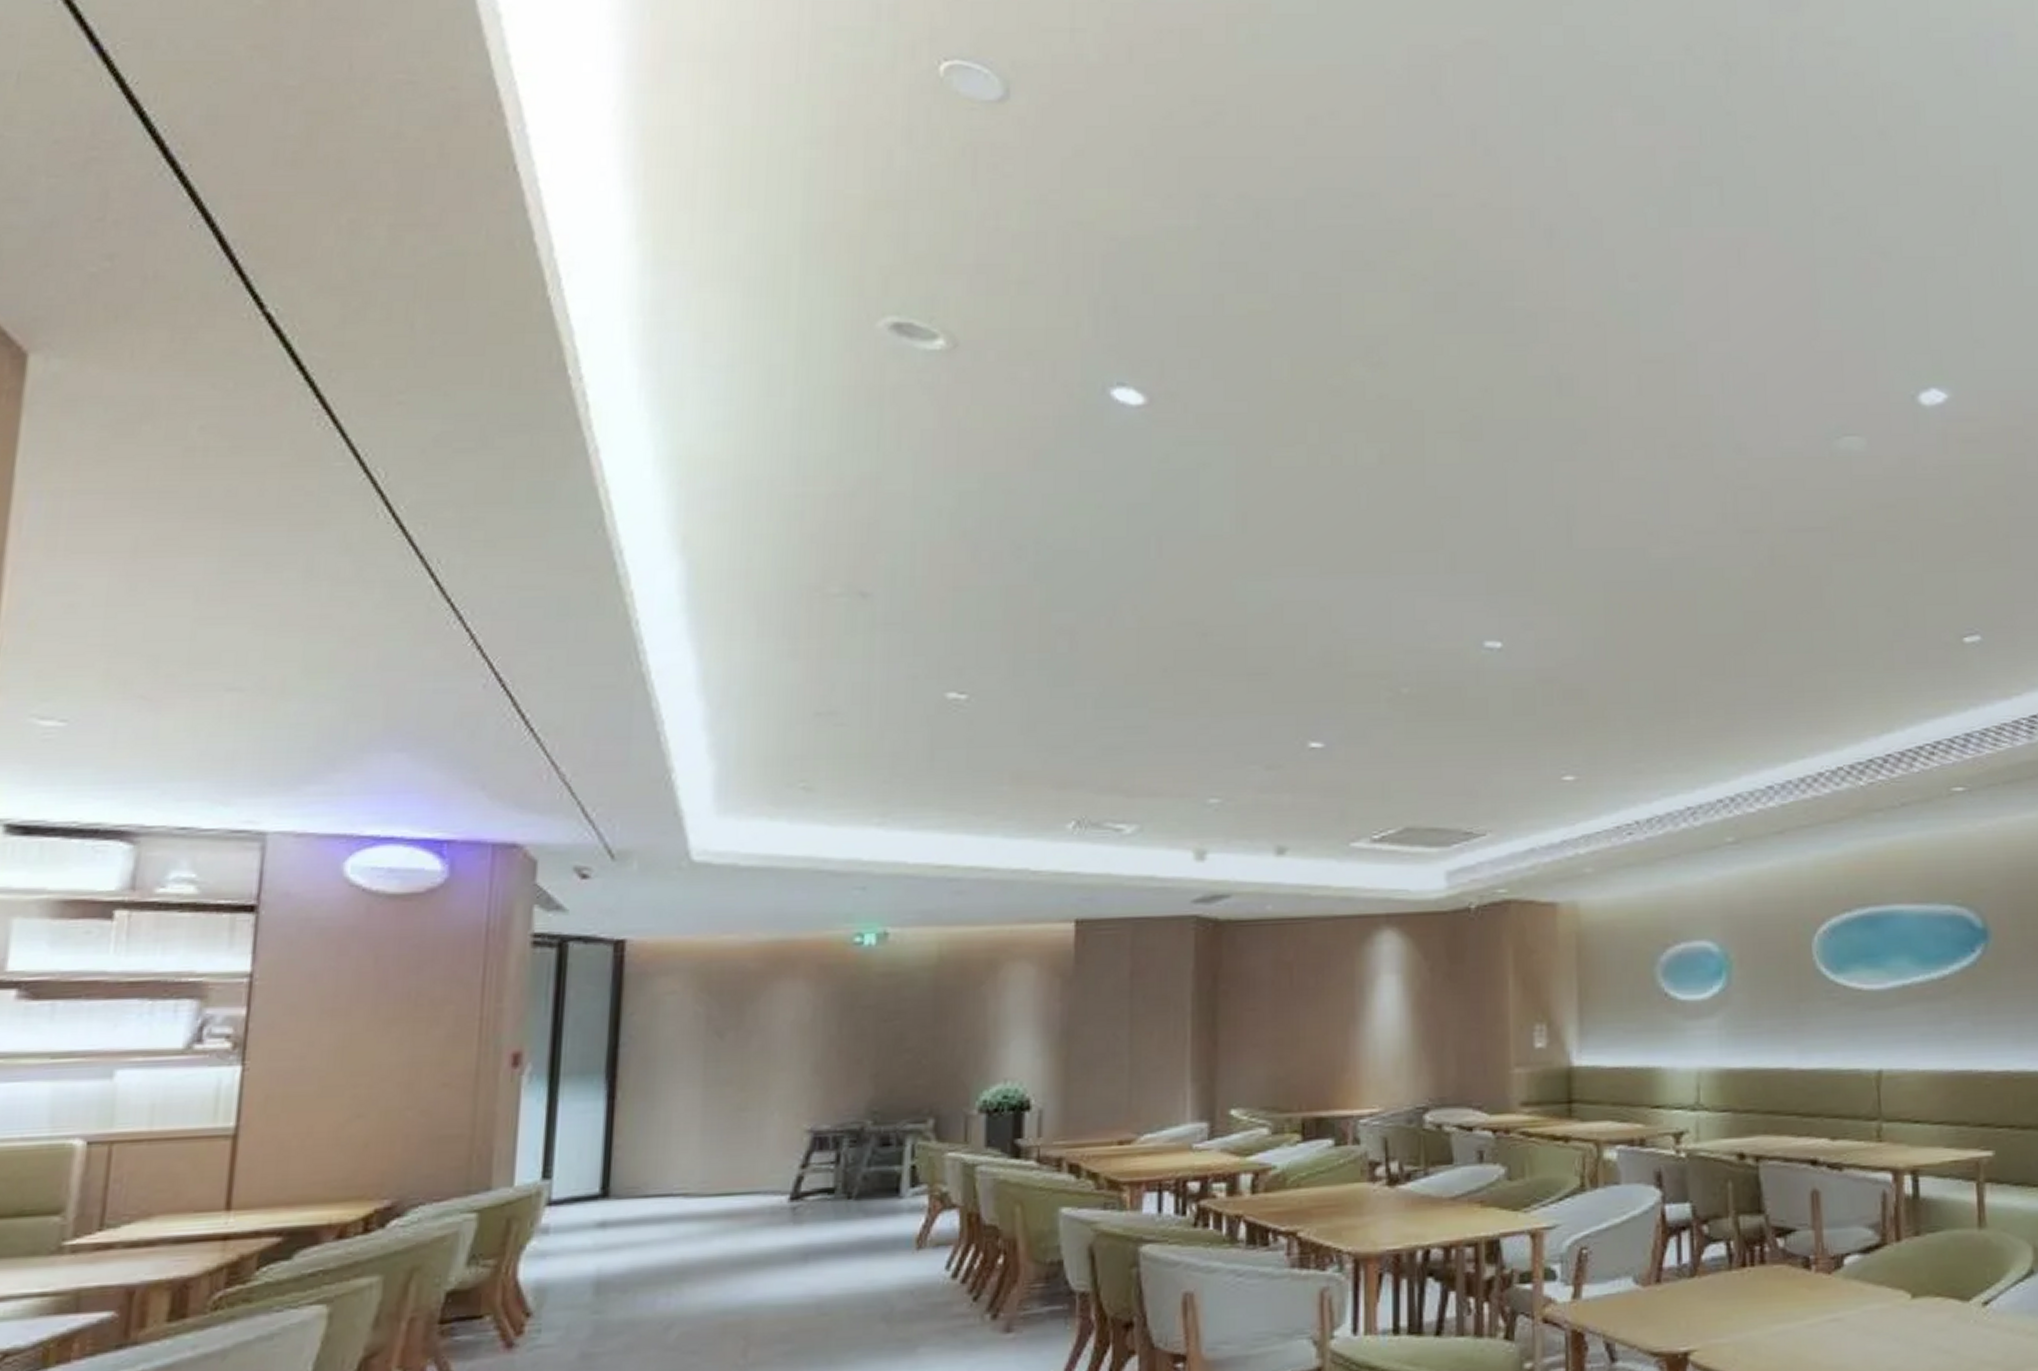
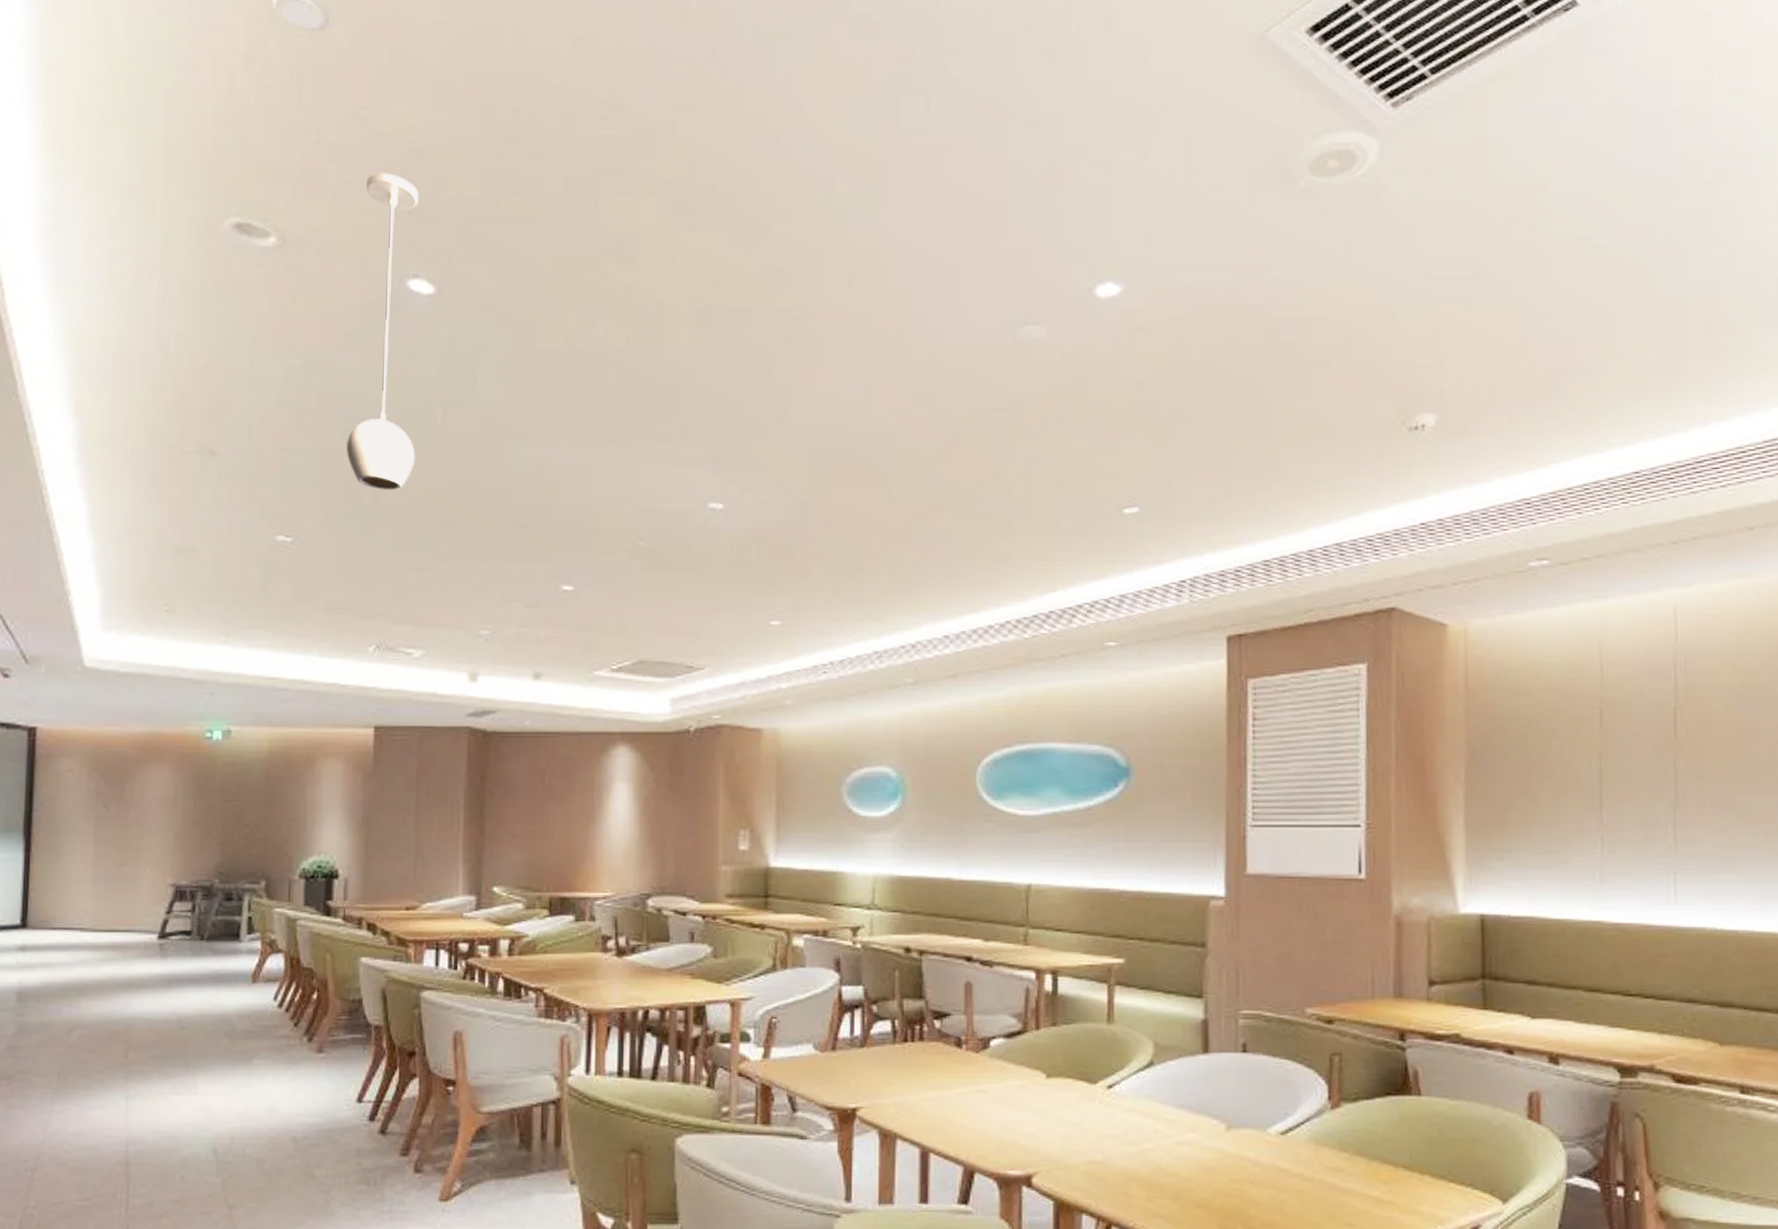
light fixture: none [1036,264,1124,635] -> present [346,172,419,490]

